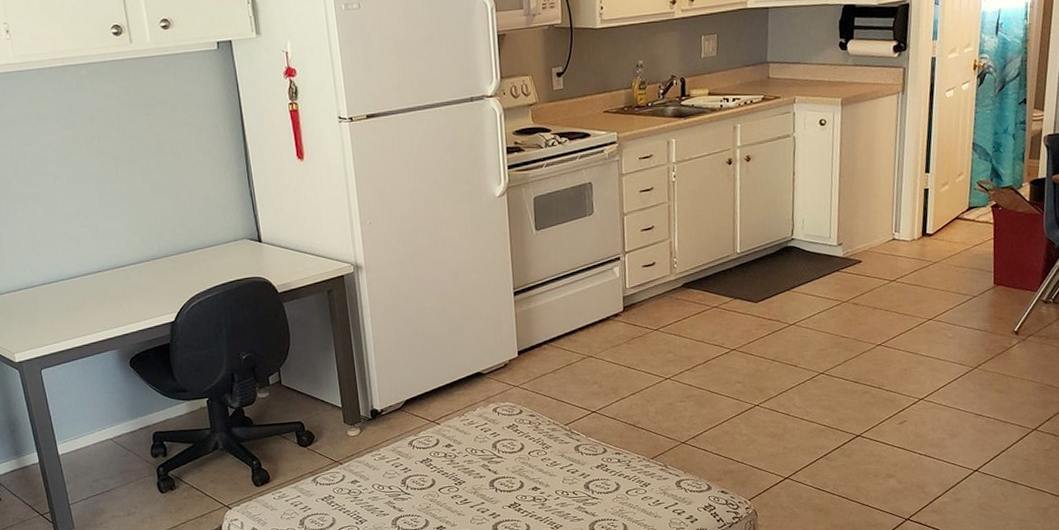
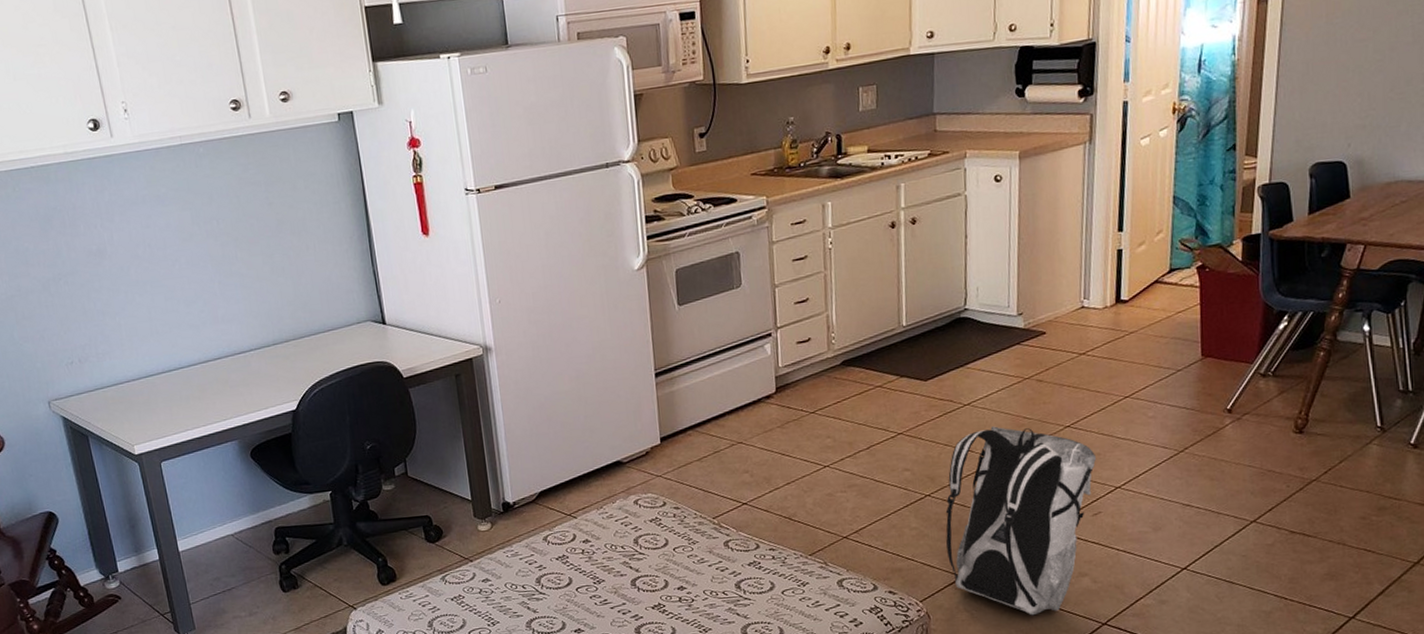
backpack: none [772,344,904,513] -> present [945,426,1097,616]

